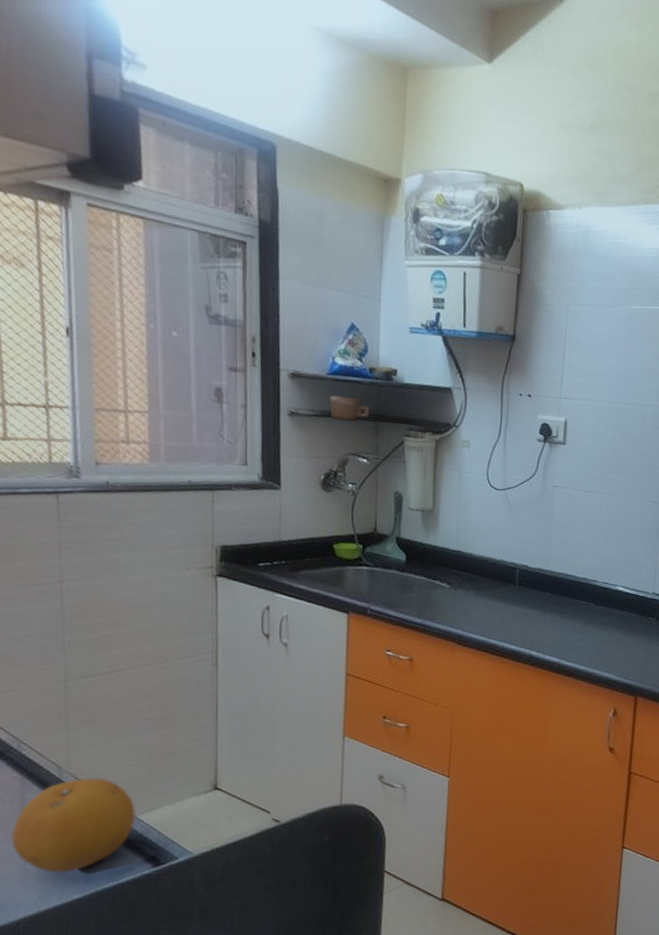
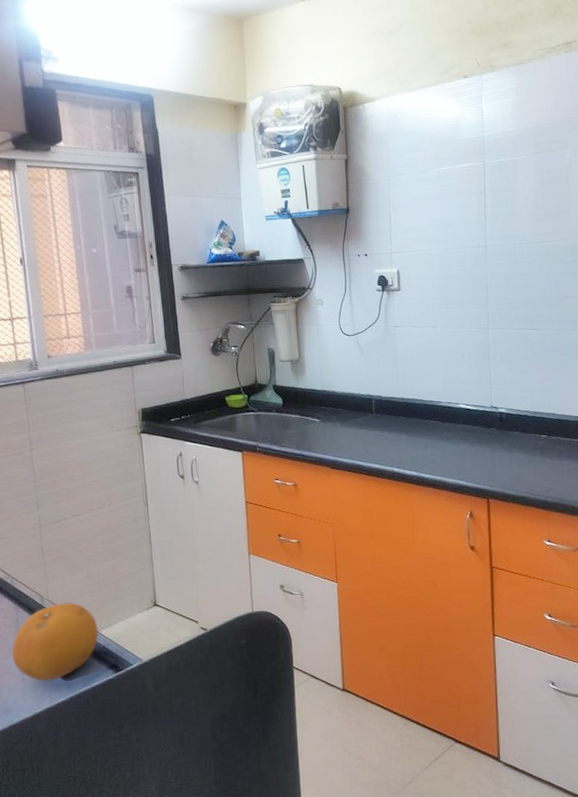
cup: present [329,395,370,422] -> none [210,278,242,298]

